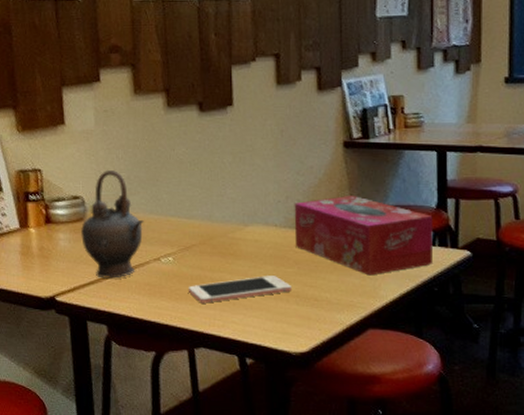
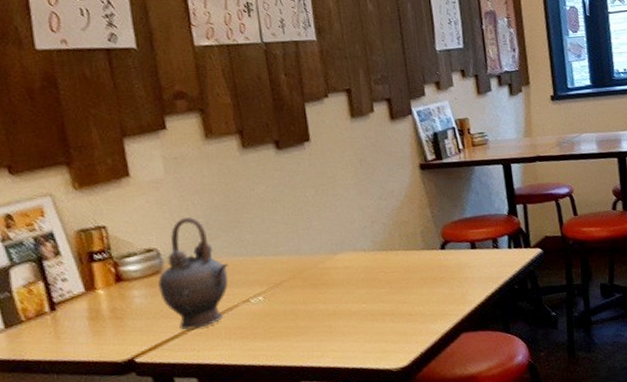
cell phone: present [188,276,291,303] -> none [281,298,386,338]
tissue box: present [294,196,433,276] -> none [380,212,511,284]

